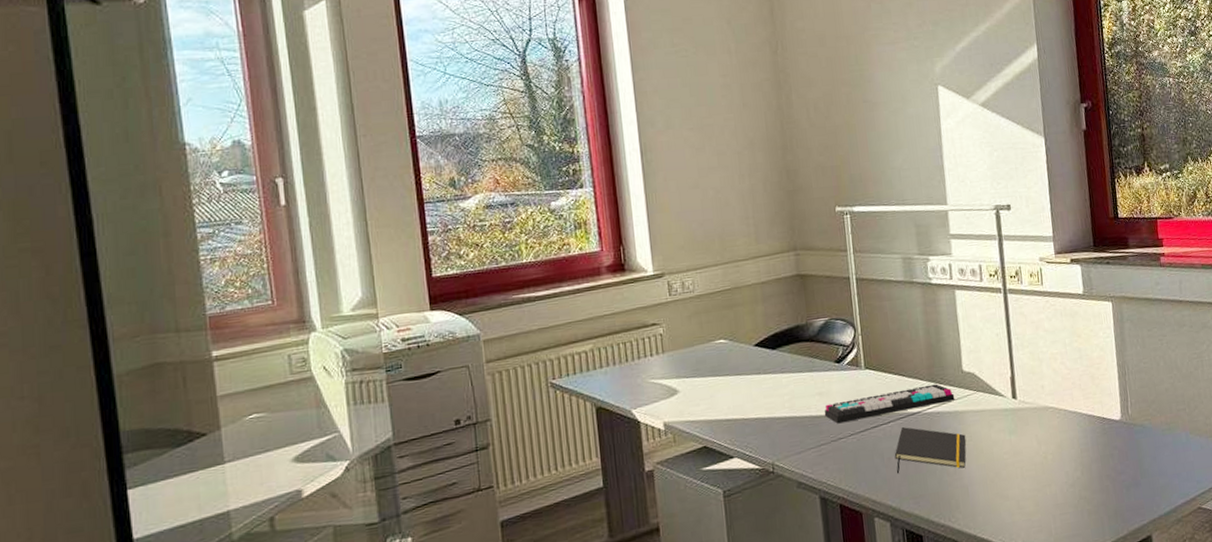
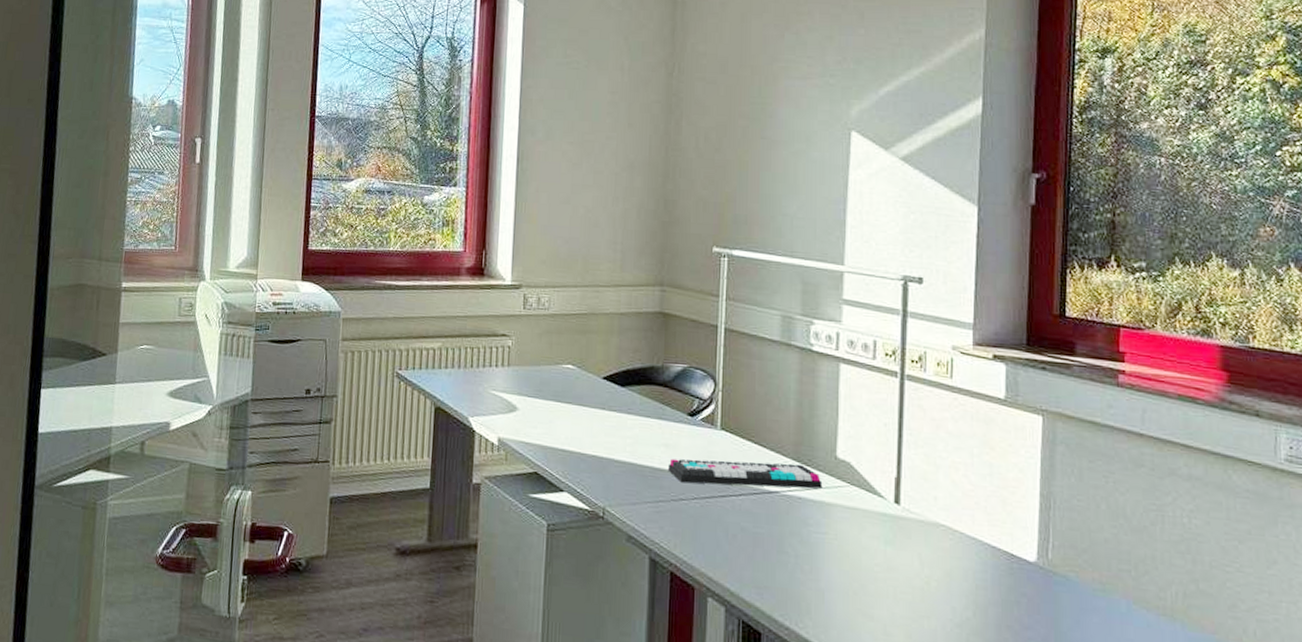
notepad: present [894,426,966,474] -> none [741,503,830,569]

